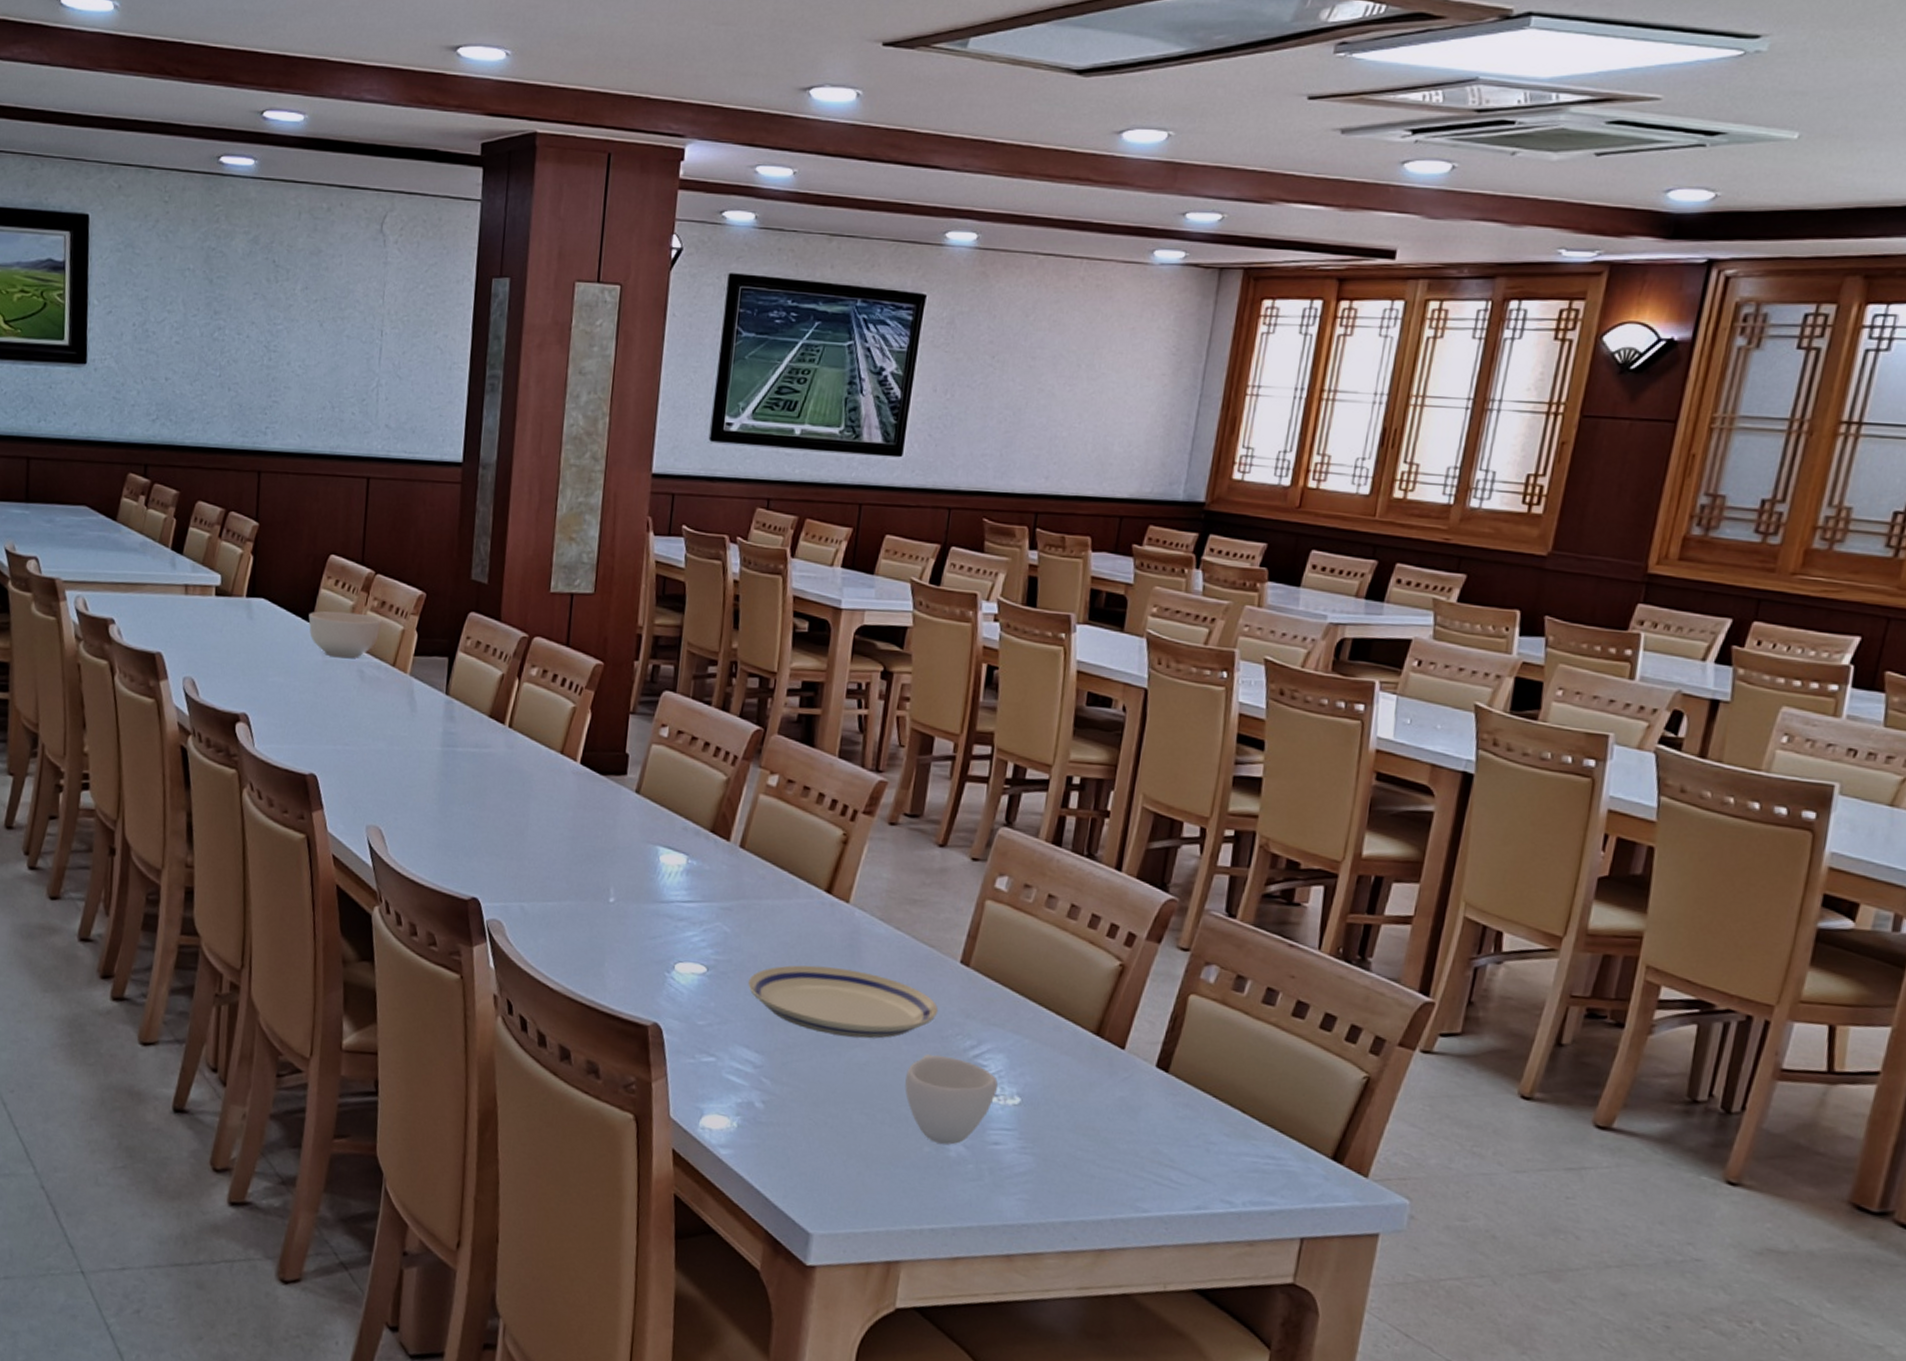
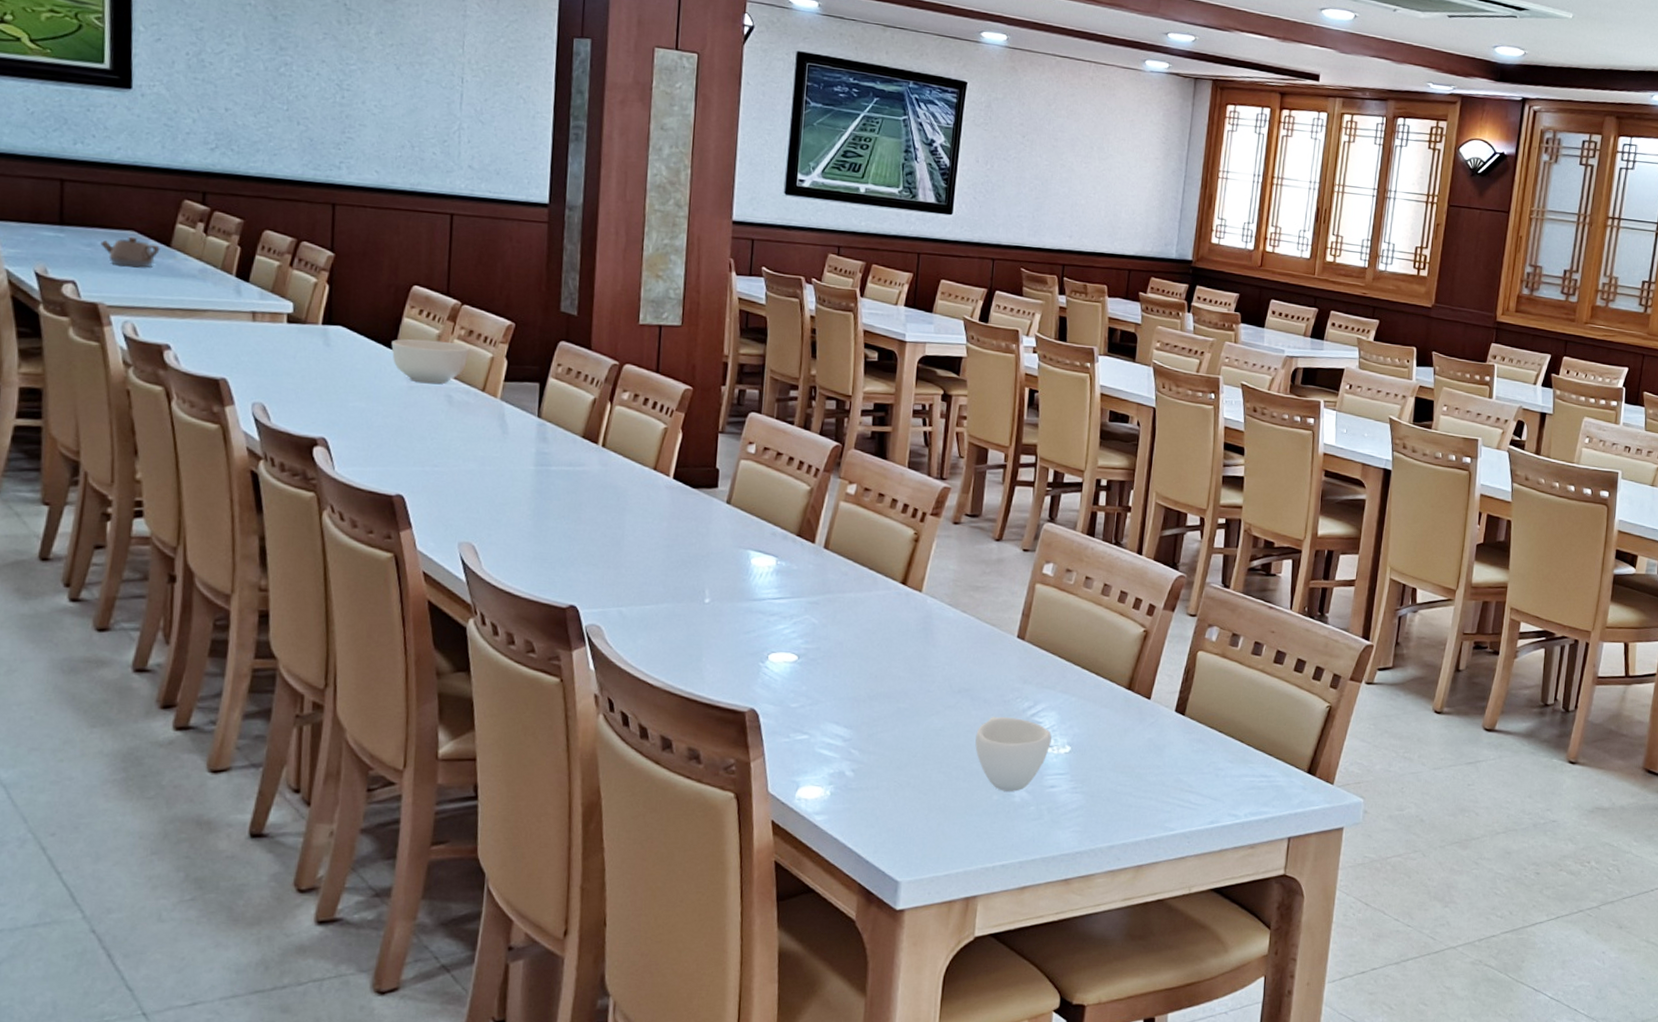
teapot: none [58,511,108,543] -> present [100,236,160,268]
plate: present [748,965,939,1039] -> none [836,648,1001,708]

